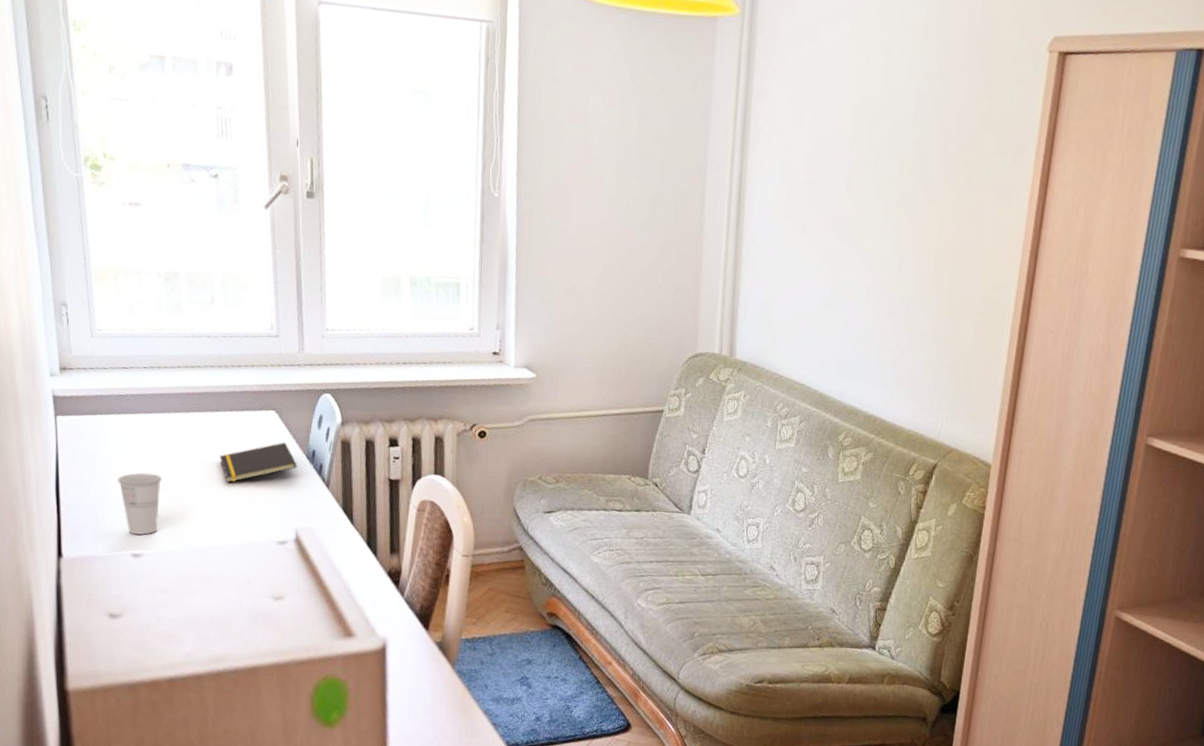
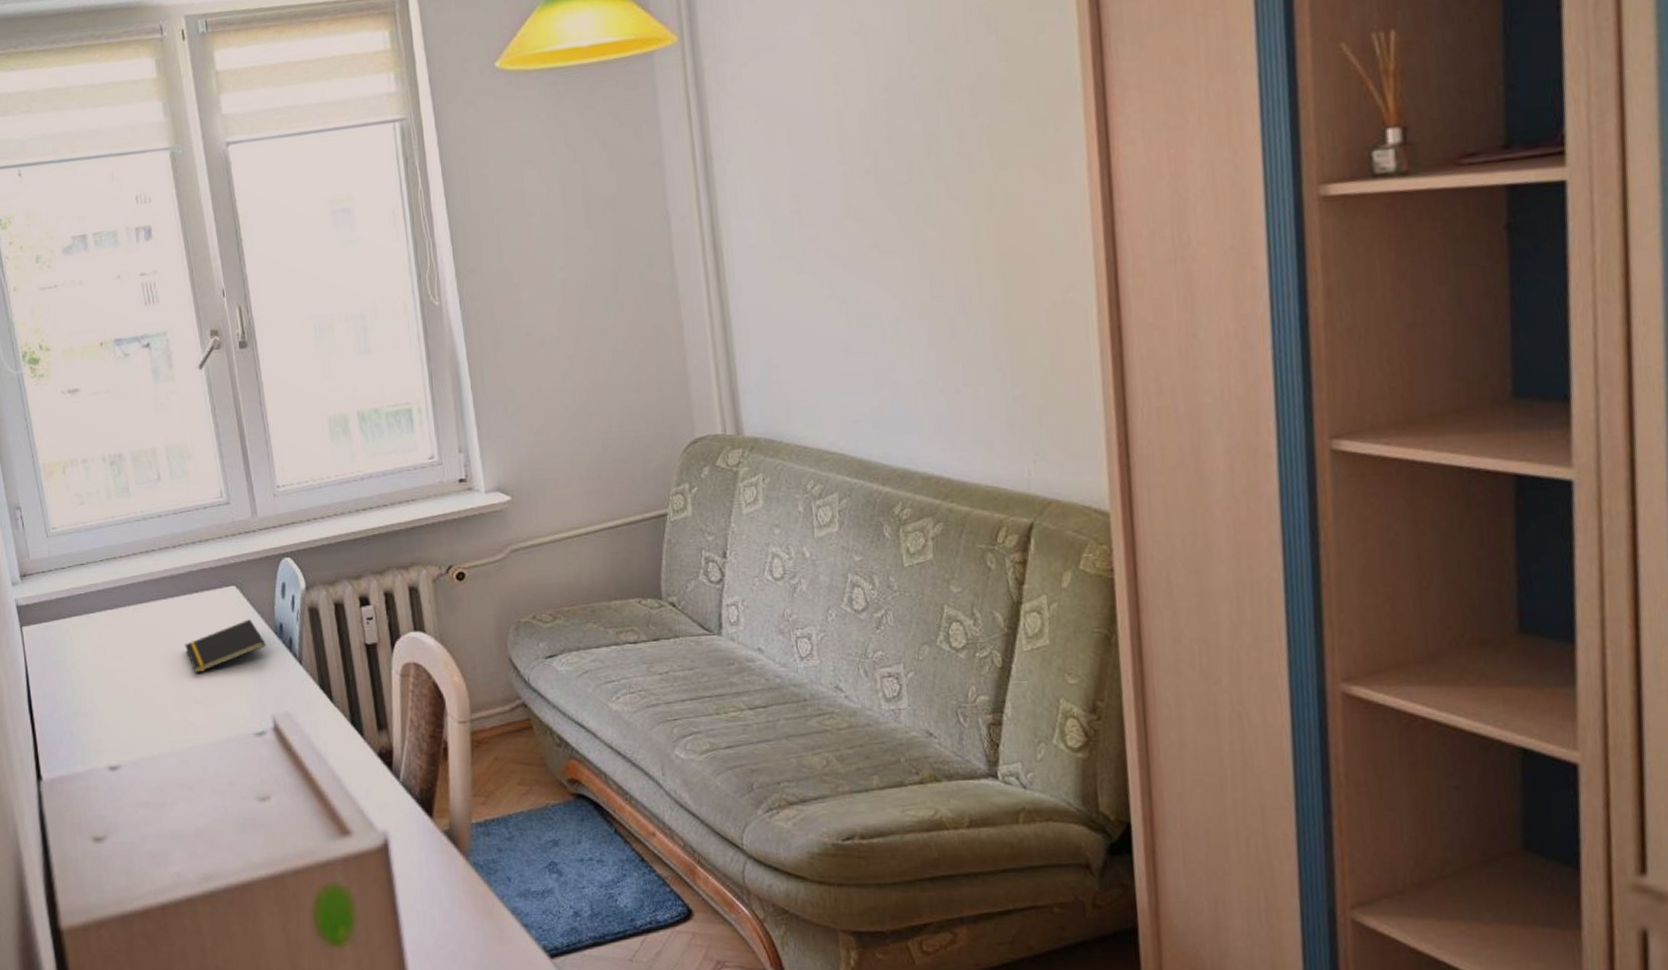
cup: present [117,472,163,536] -> none [86,674,132,745]

